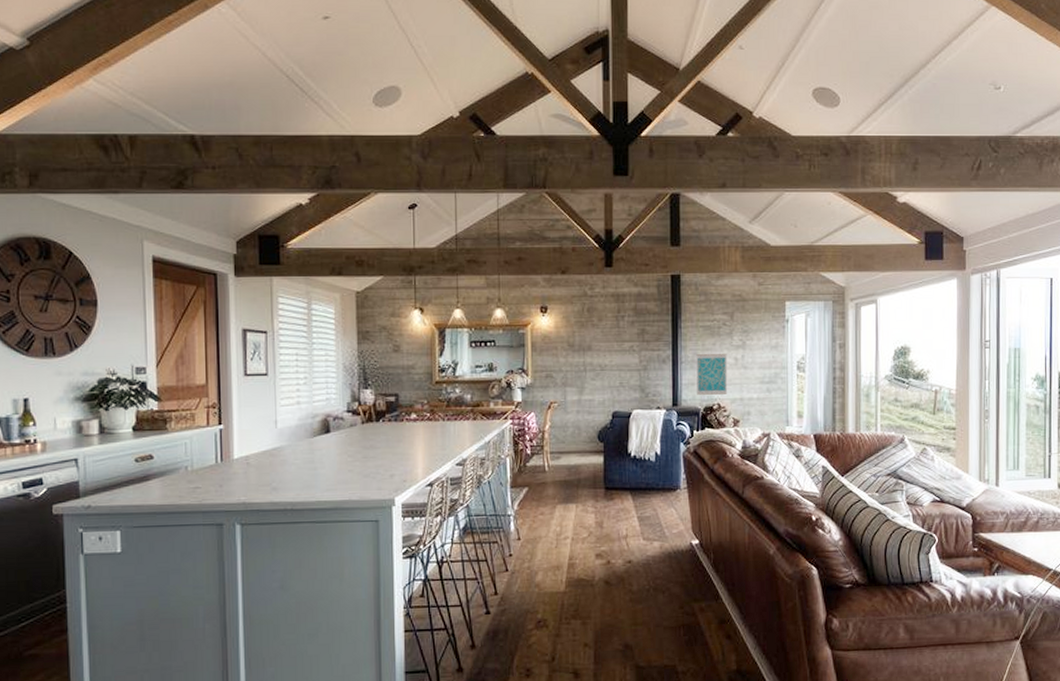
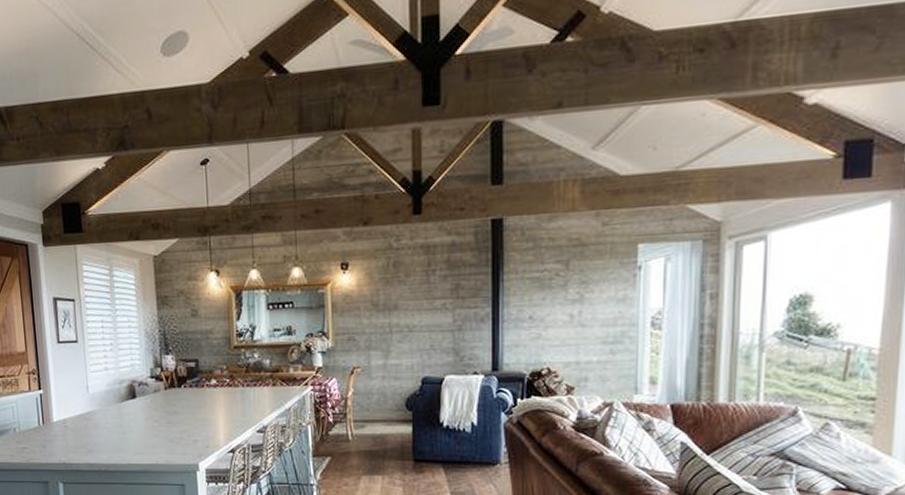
wall art: present [696,354,728,395] -> none [522,310,560,358]

